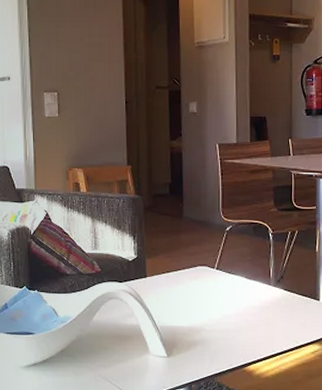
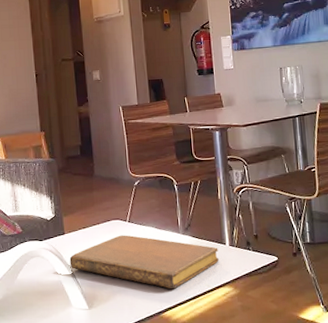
notebook: none [150,282,311,343] -> present [69,235,219,289]

